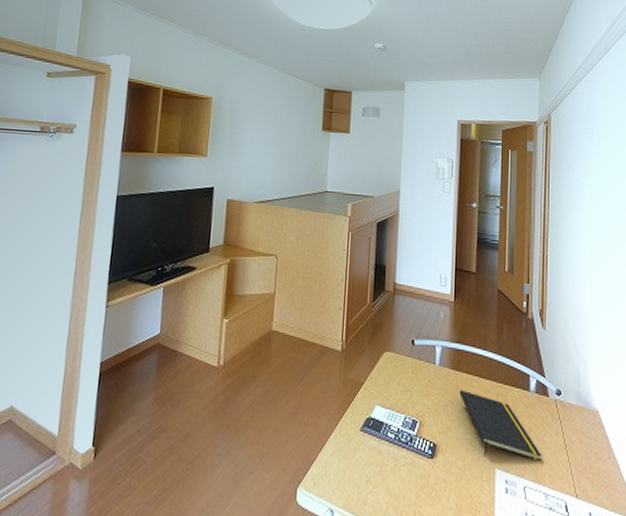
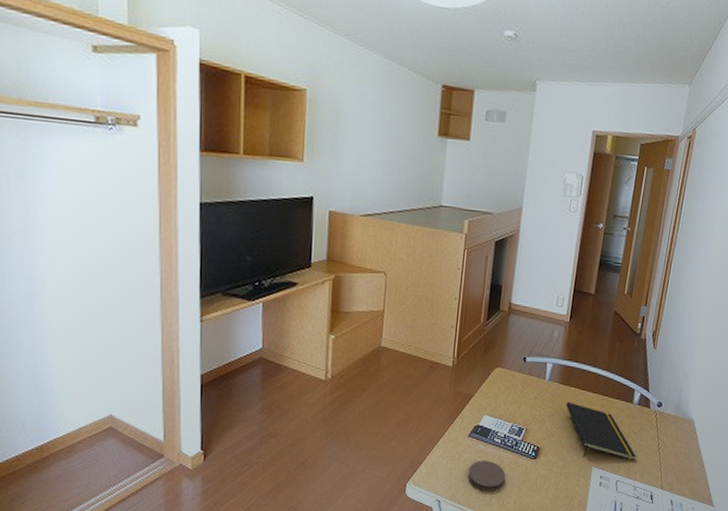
coaster: none [362,460,403,498] -> present [468,461,506,491]

